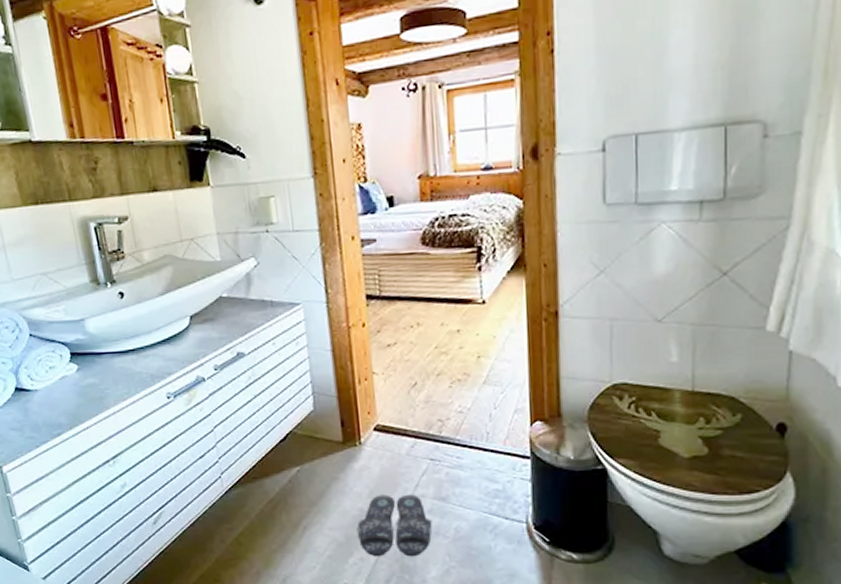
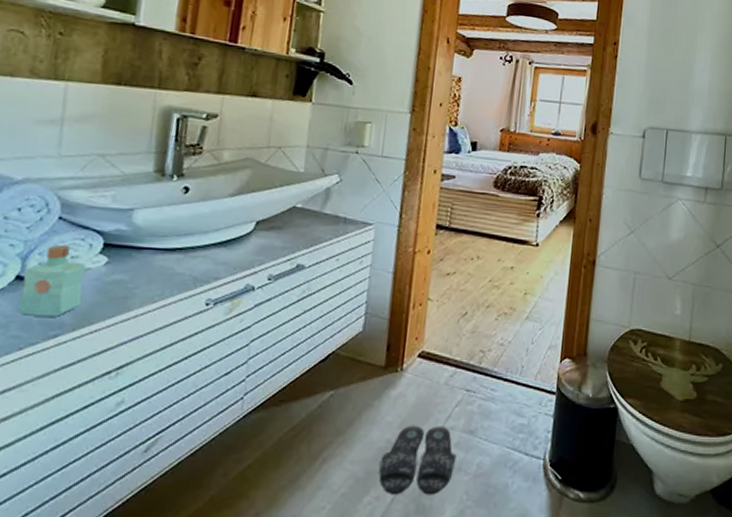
perfume: none [19,357,70,420] -> present [18,244,86,317]

